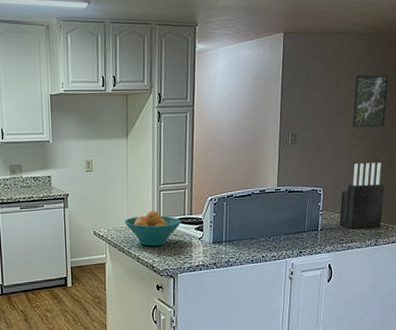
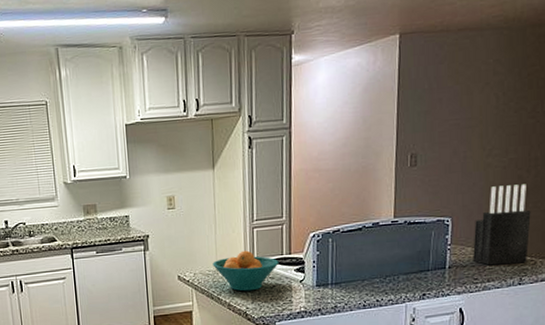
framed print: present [352,74,389,128] -> none [488,76,536,143]

